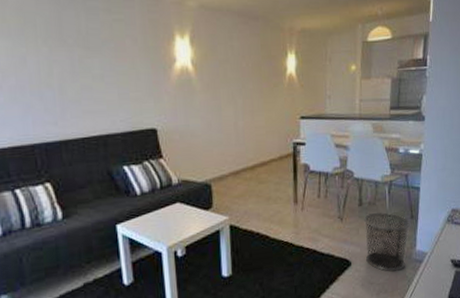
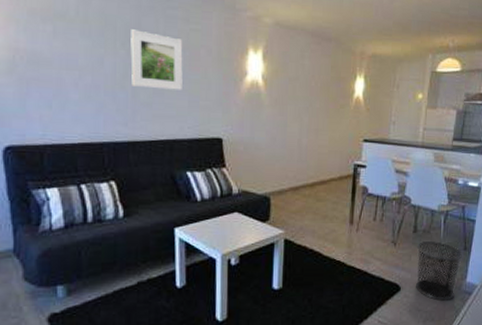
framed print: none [51,25,111,85] -> present [130,29,183,90]

